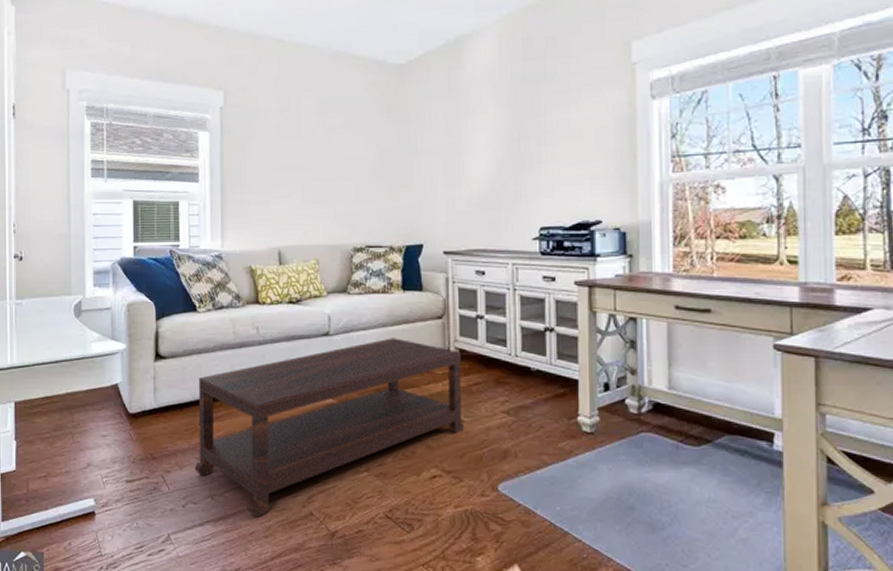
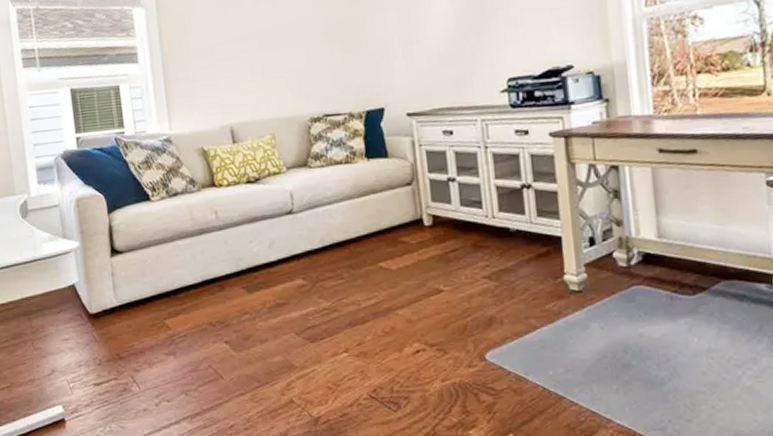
coffee table: present [194,338,465,517] -> none [160,209,445,410]

